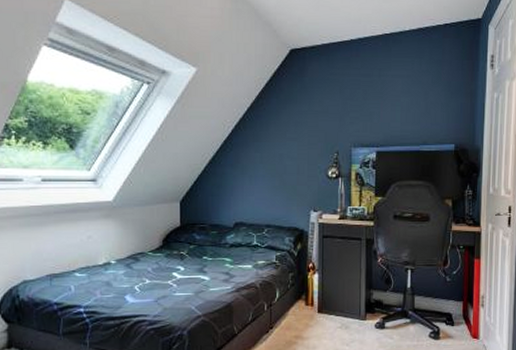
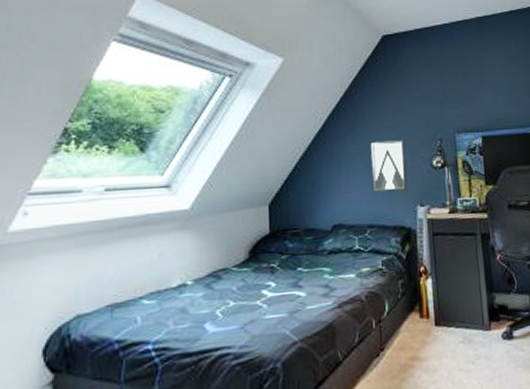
wall art: none [272,151,304,196] -> present [371,140,408,192]

